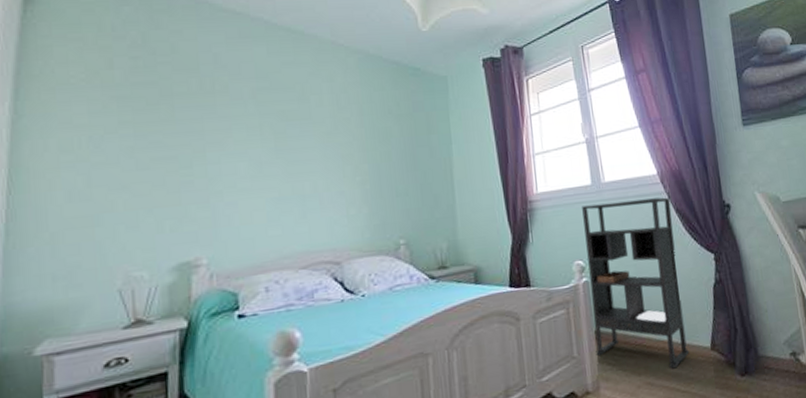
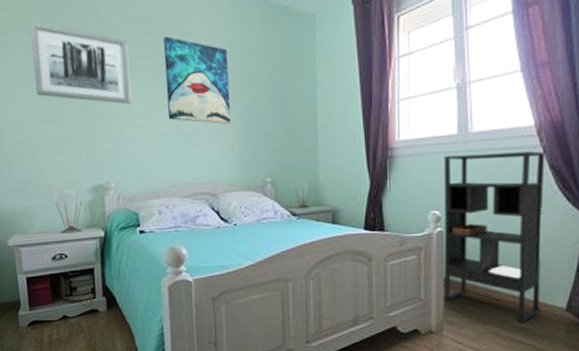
wall art: none [105,77,238,167] -> present [29,21,133,105]
wall art: none [279,94,358,184] -> present [163,36,231,124]

